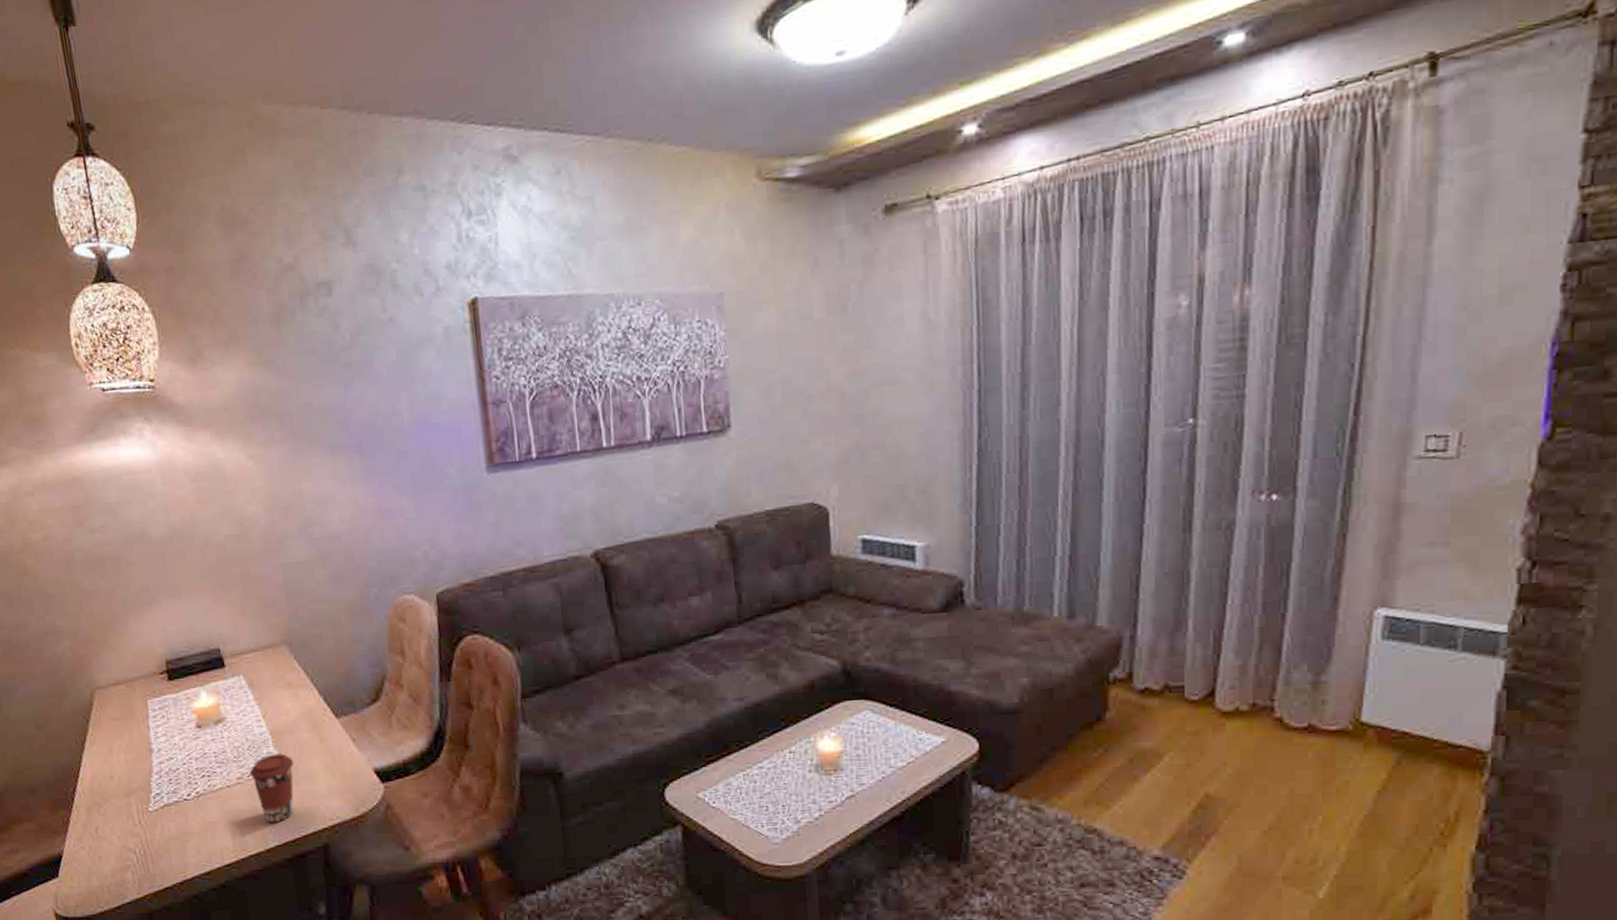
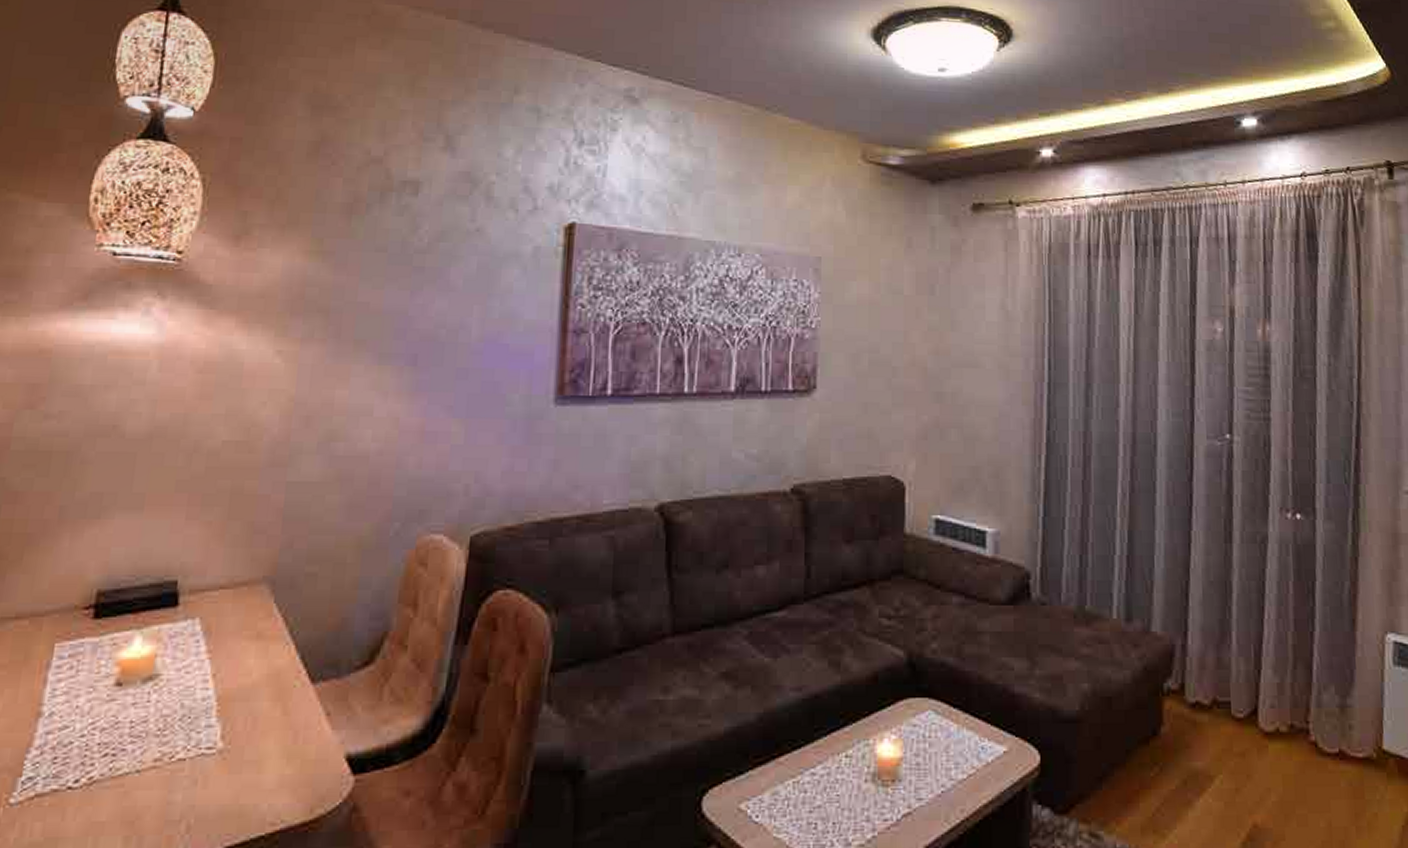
coffee cup: present [249,753,294,823] -> none [173,727,240,827]

